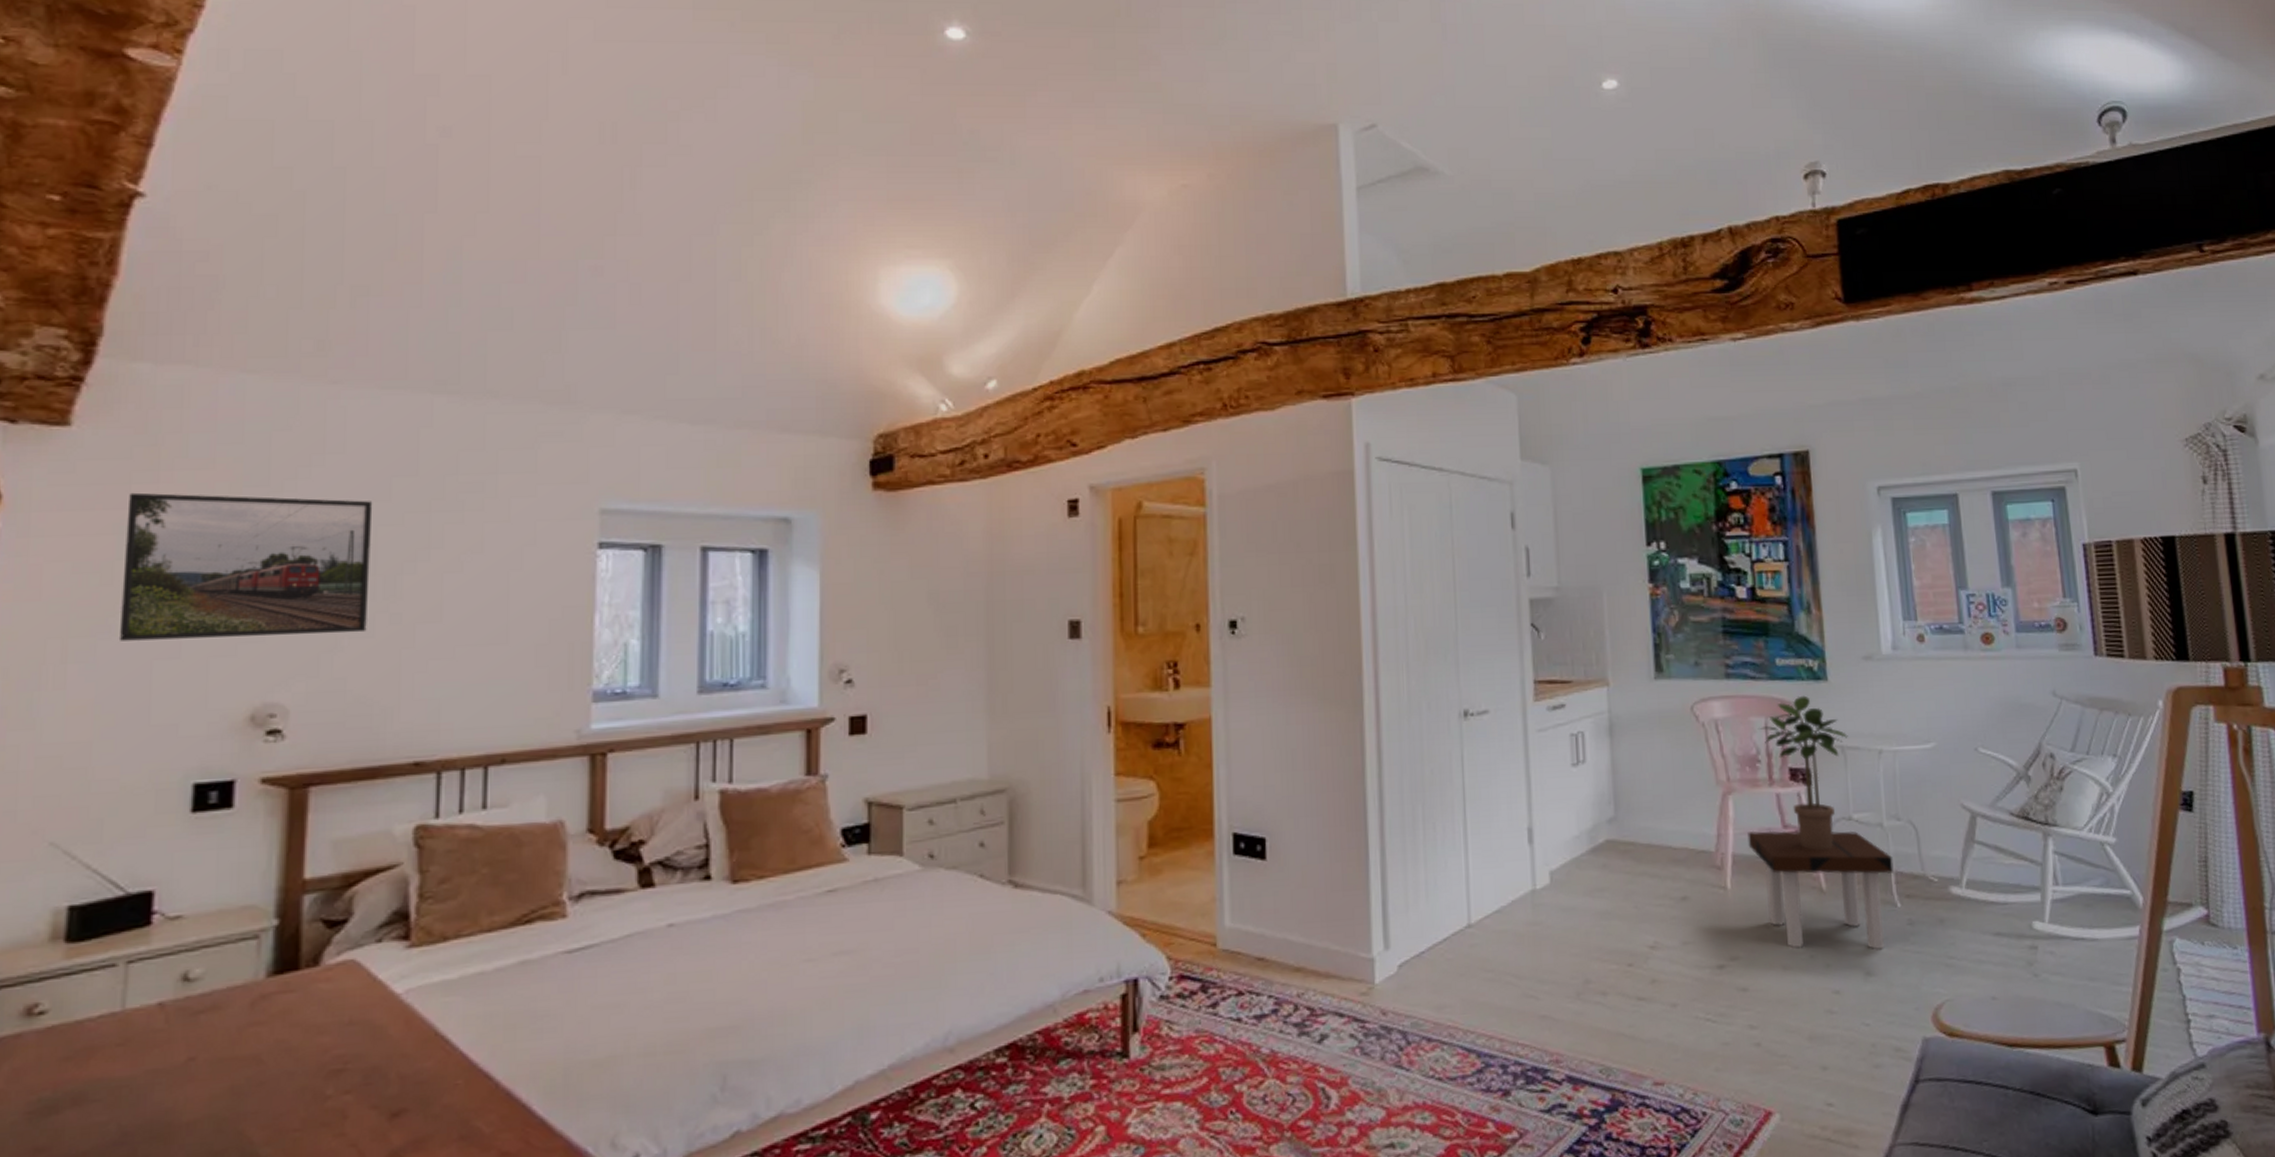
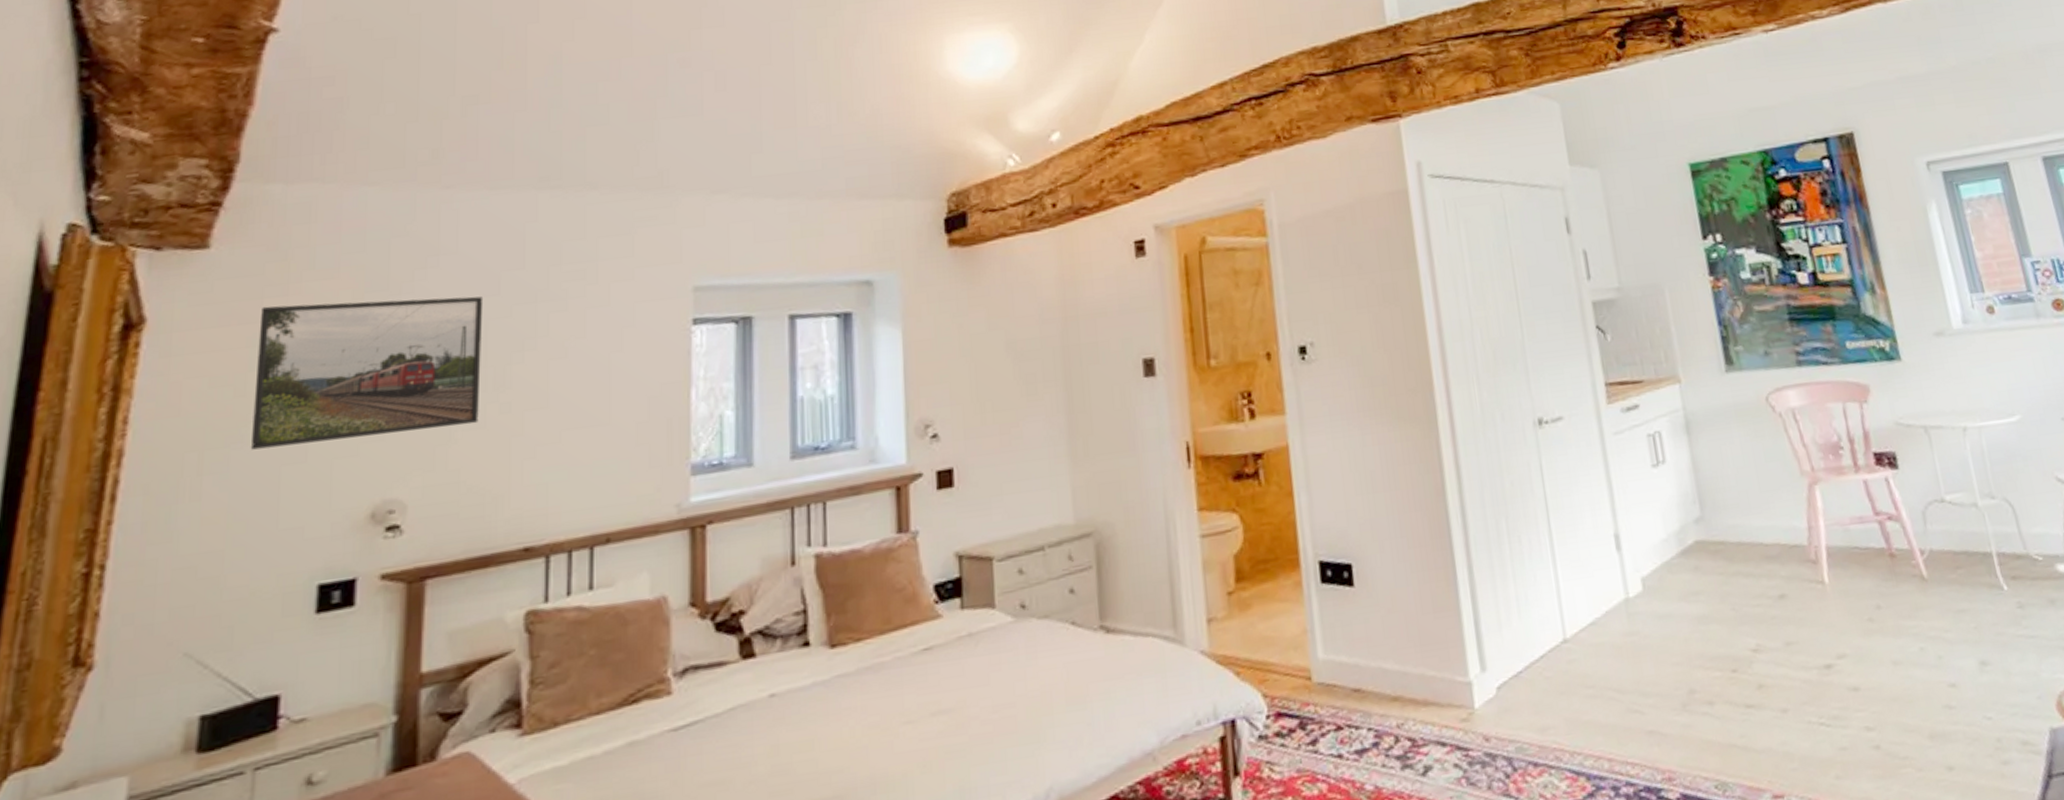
side table: present [1747,830,1894,950] -> none [1839,513,1996,642]
potted plant: present [1759,695,1848,851] -> none [1837,377,1930,536]

